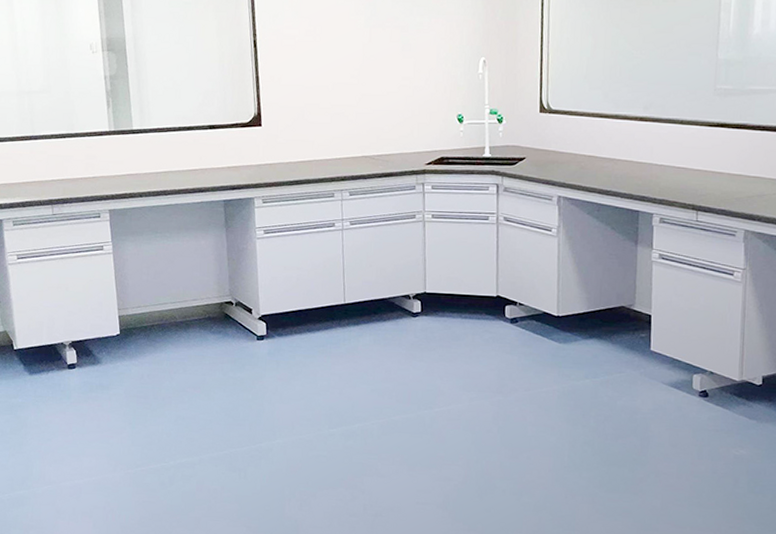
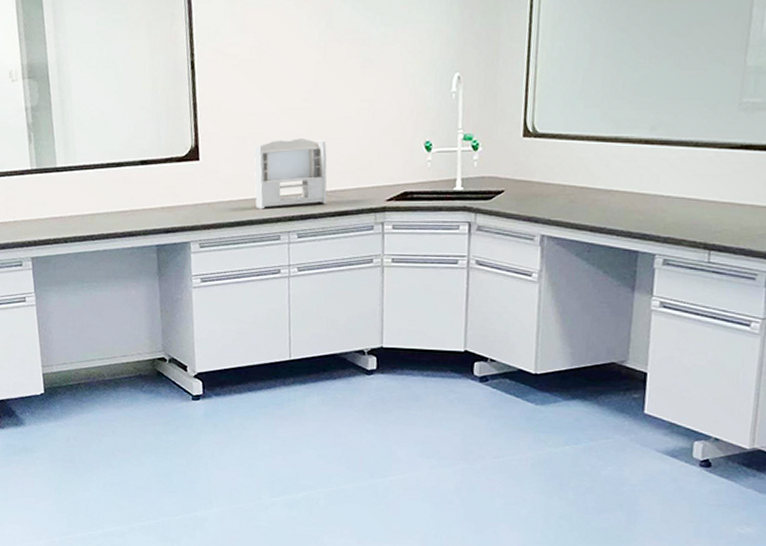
paper towel holder: none [310,109,375,170] -> present [254,139,327,210]

